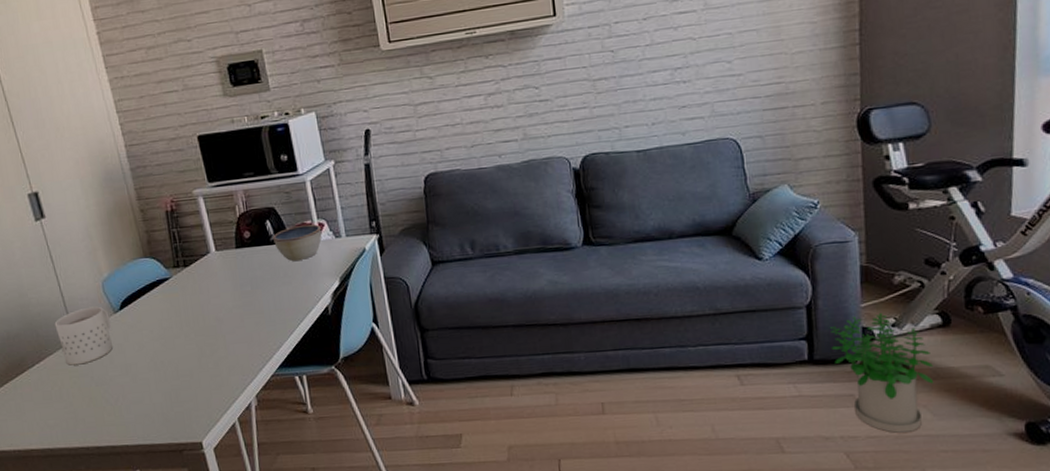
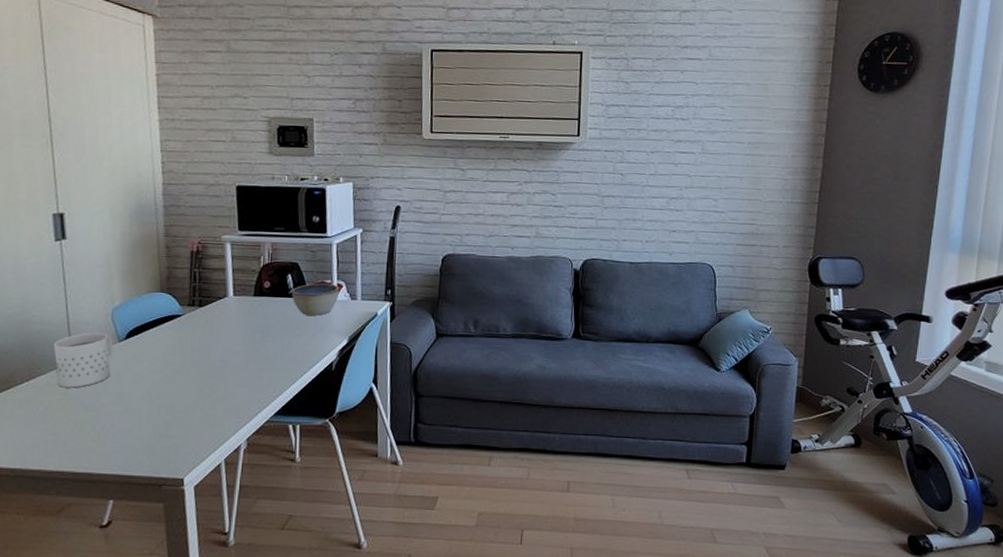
potted plant: present [829,312,934,433] -> none [766,428,843,535]

